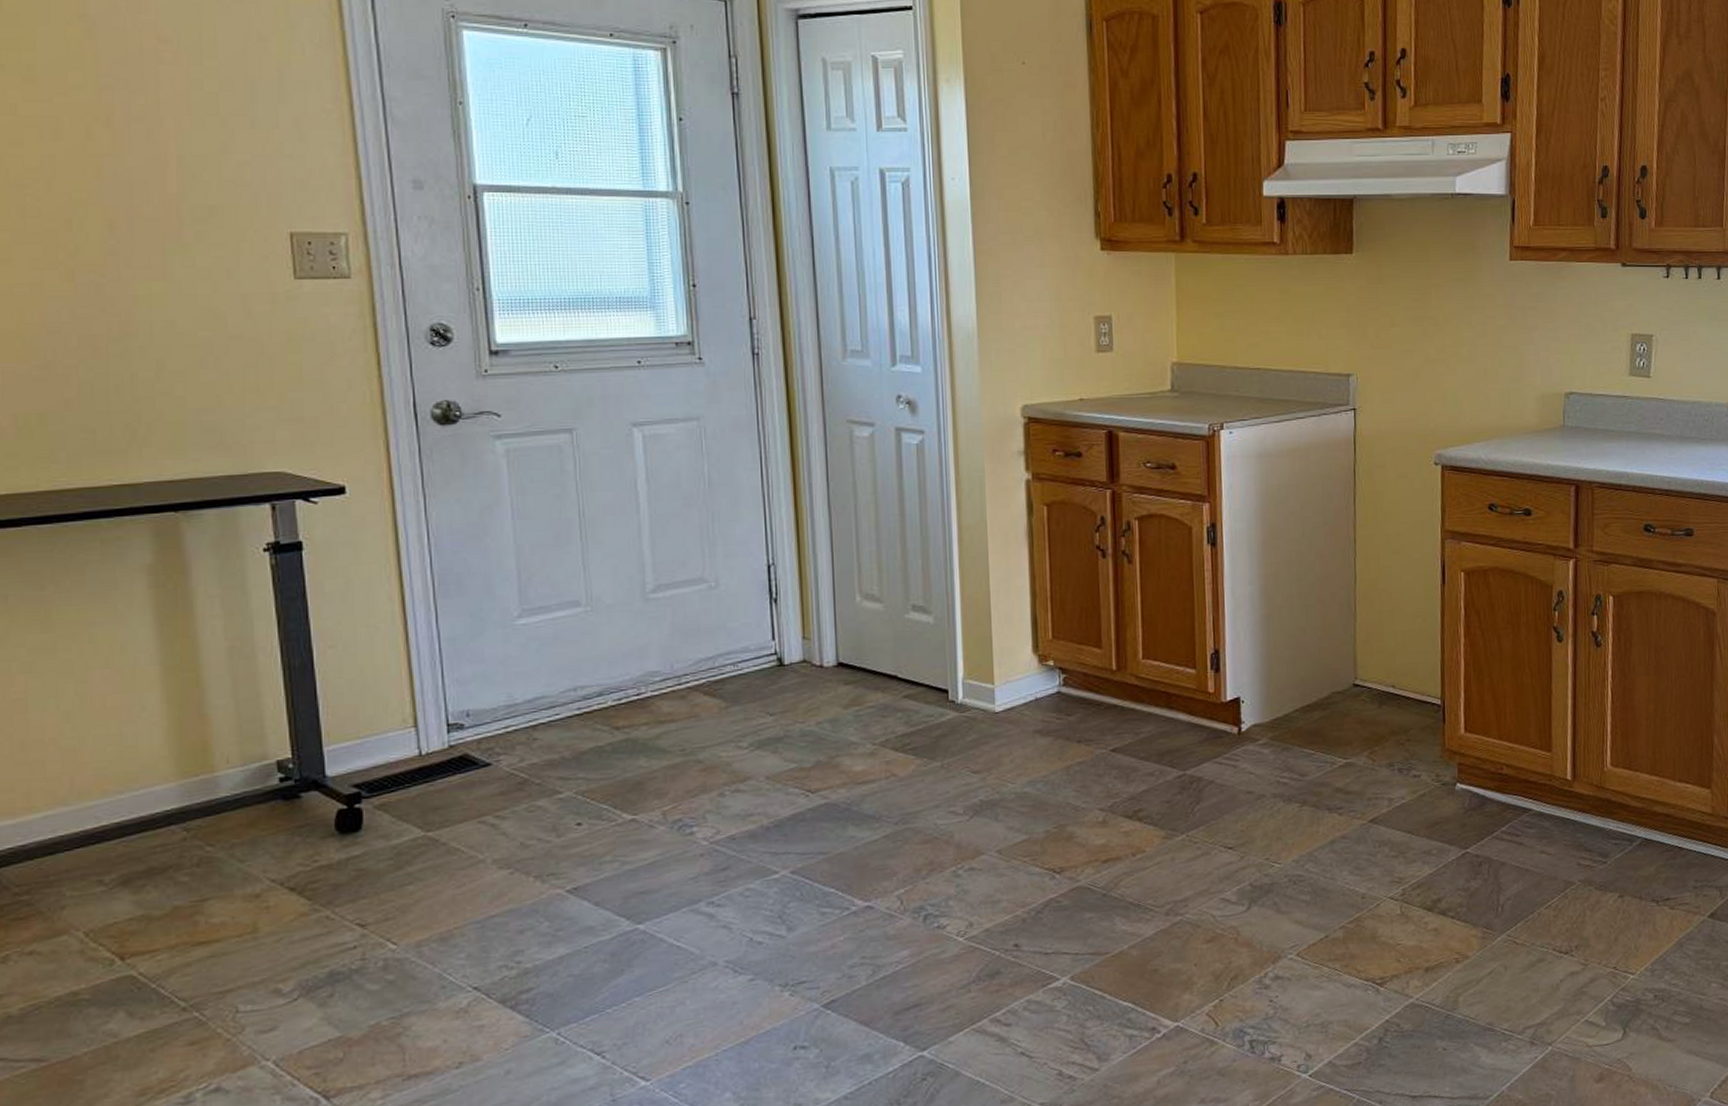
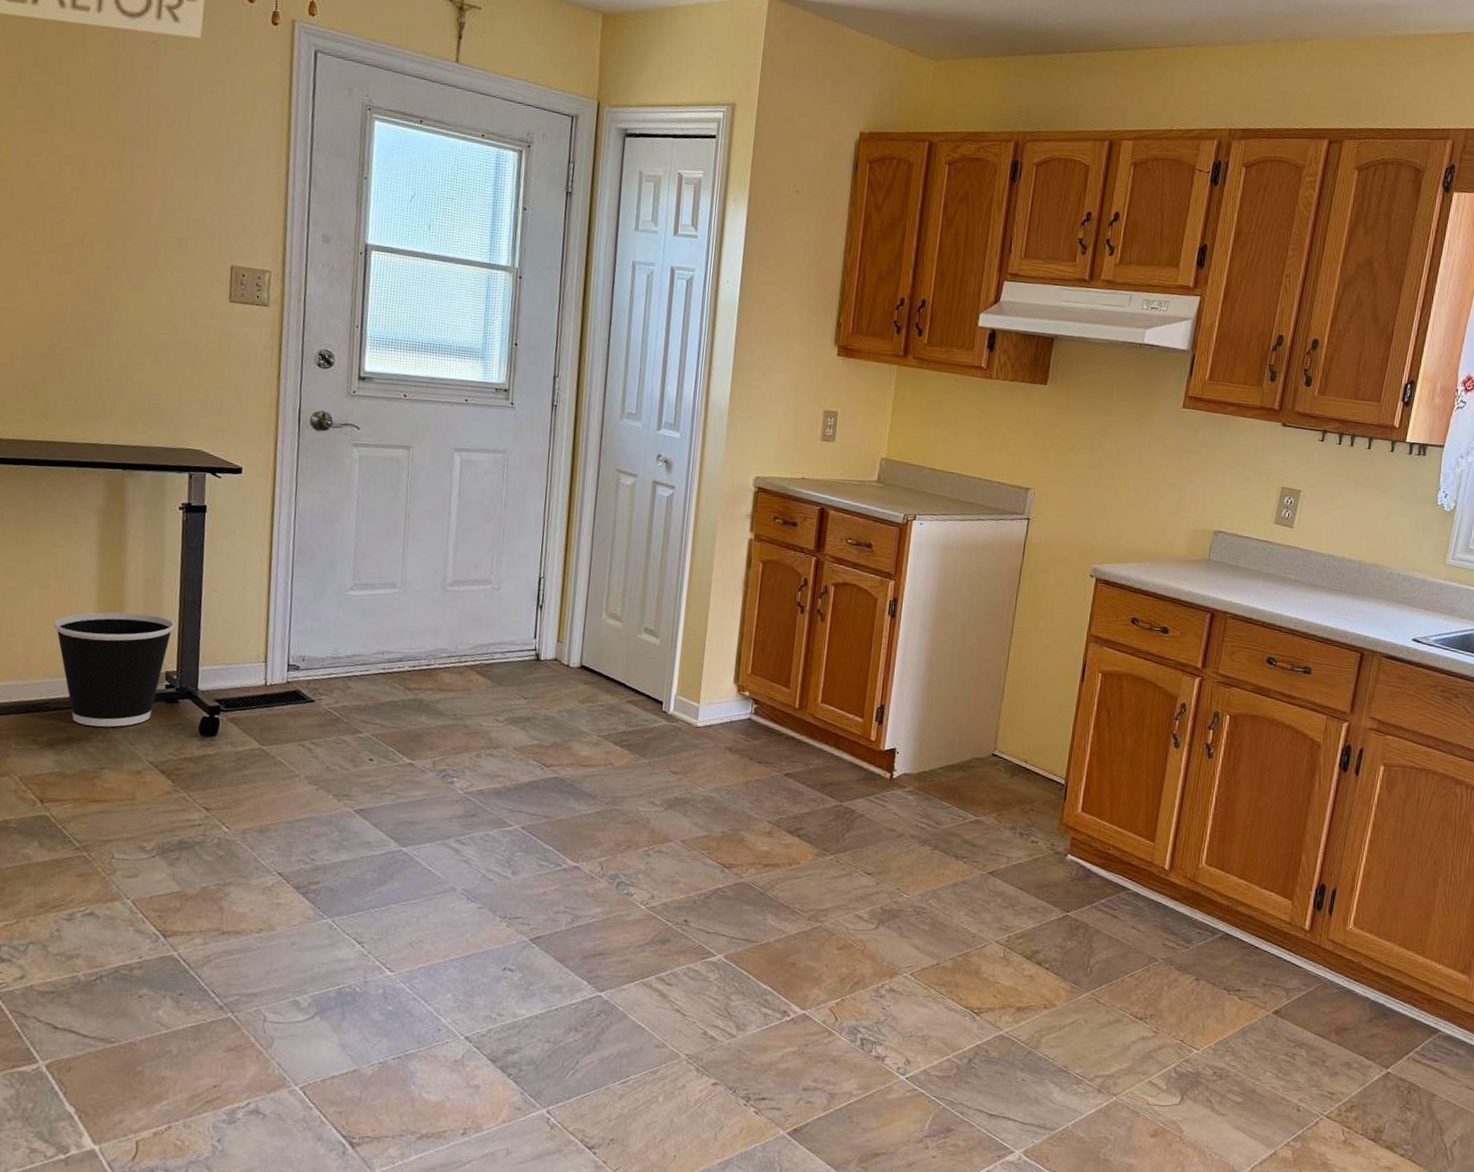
wastebasket: none [104,691,281,849] -> present [54,612,175,727]

